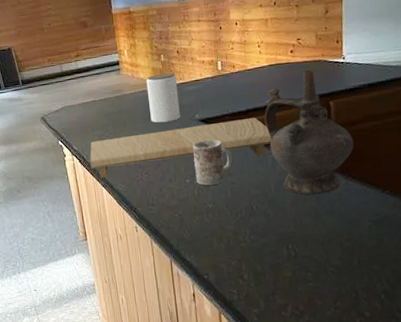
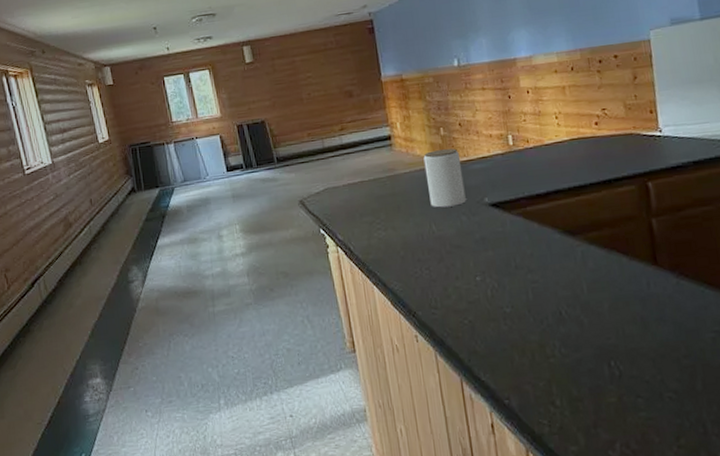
cutting board: present [90,117,272,178] -> none [358,201,580,275]
mug: present [193,139,232,186] -> none [483,228,532,285]
ceremonial vessel: present [264,70,354,195] -> none [567,145,683,298]

